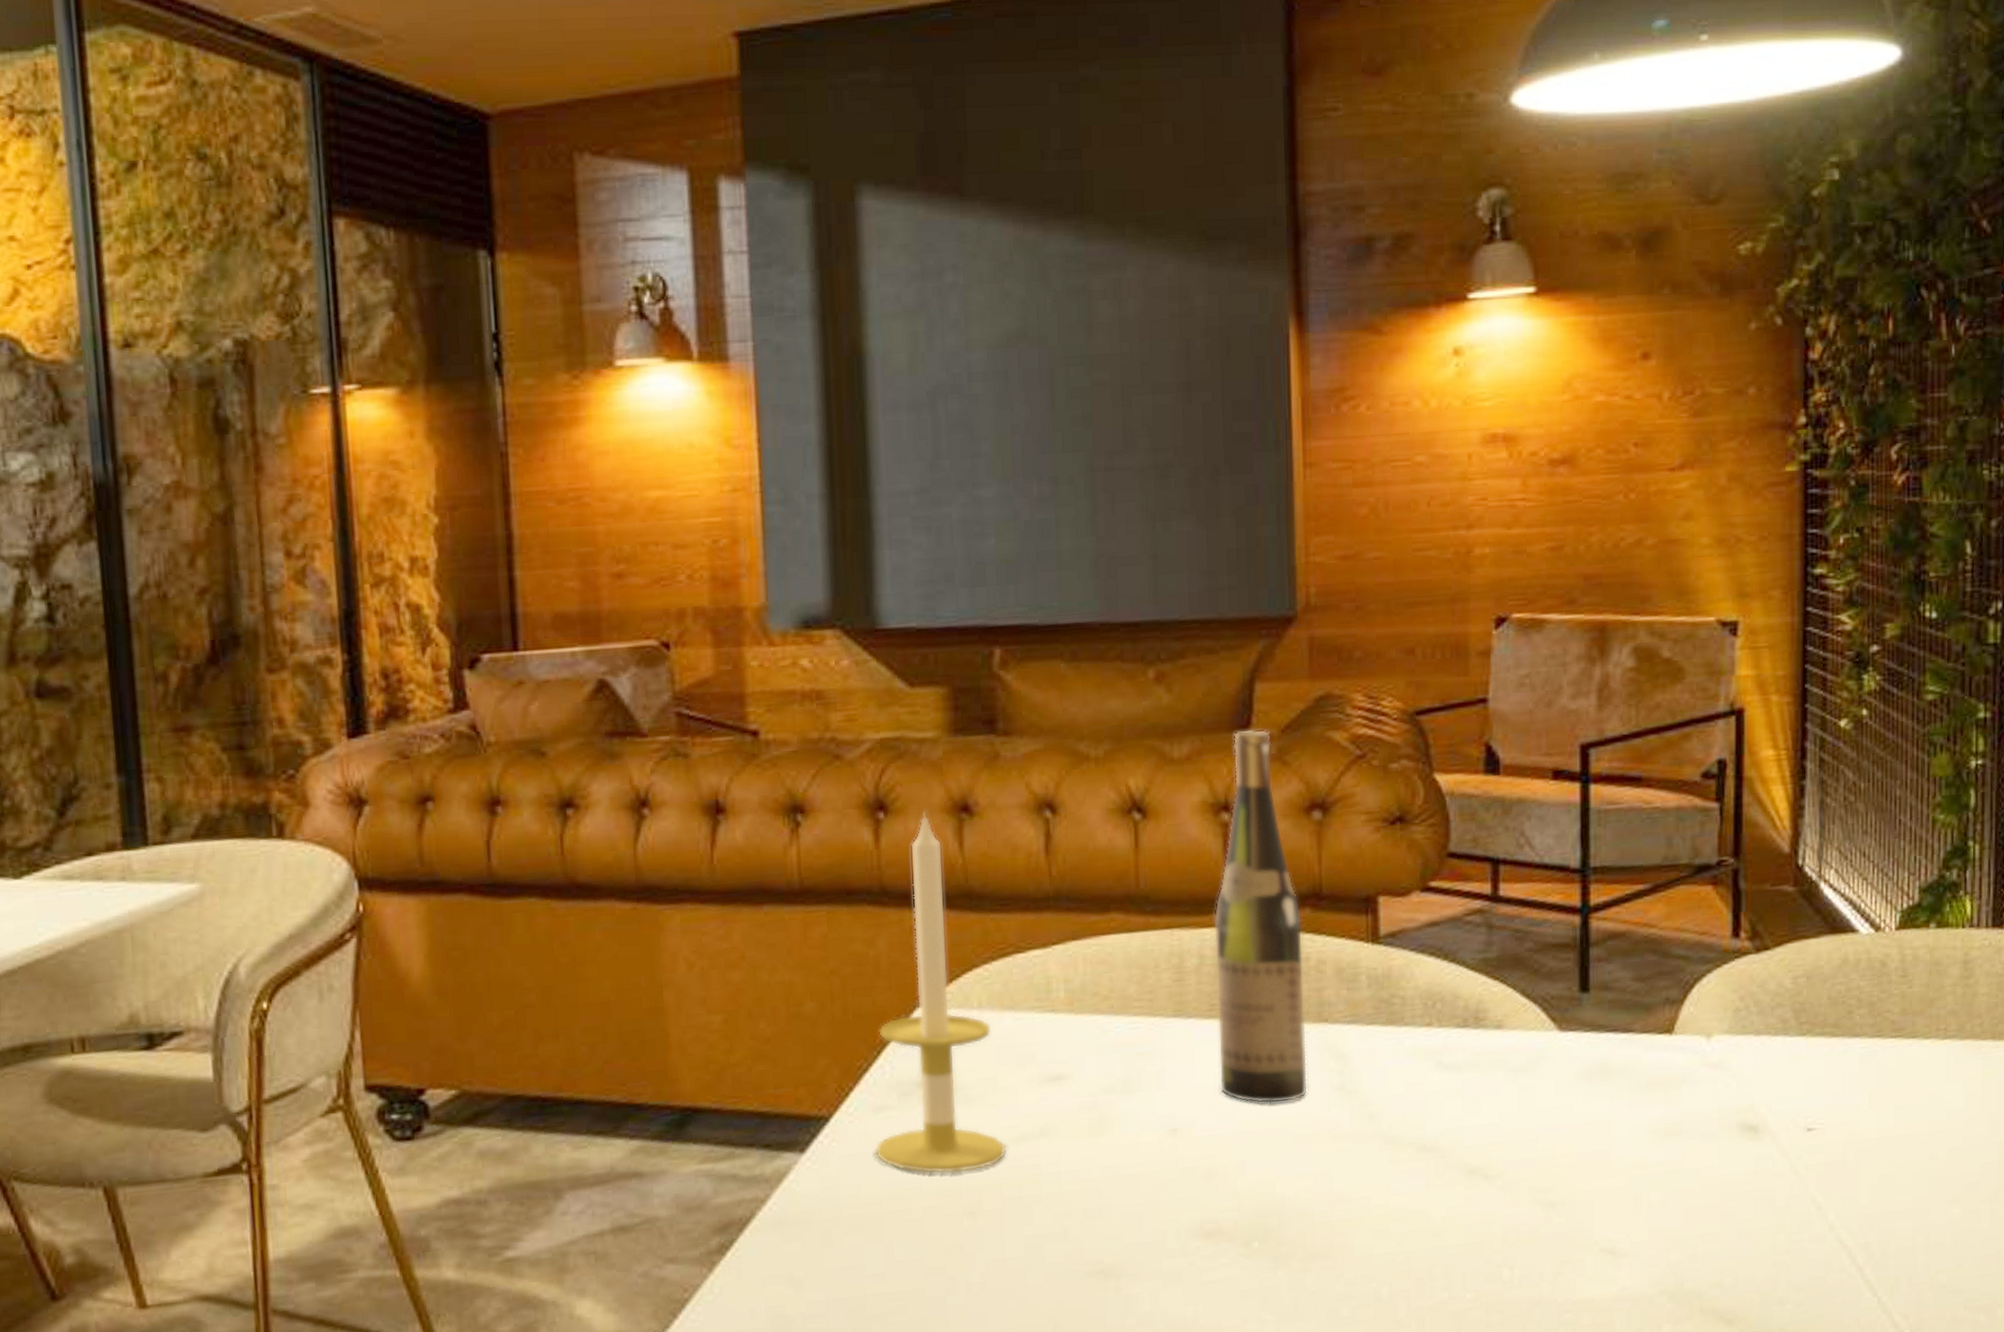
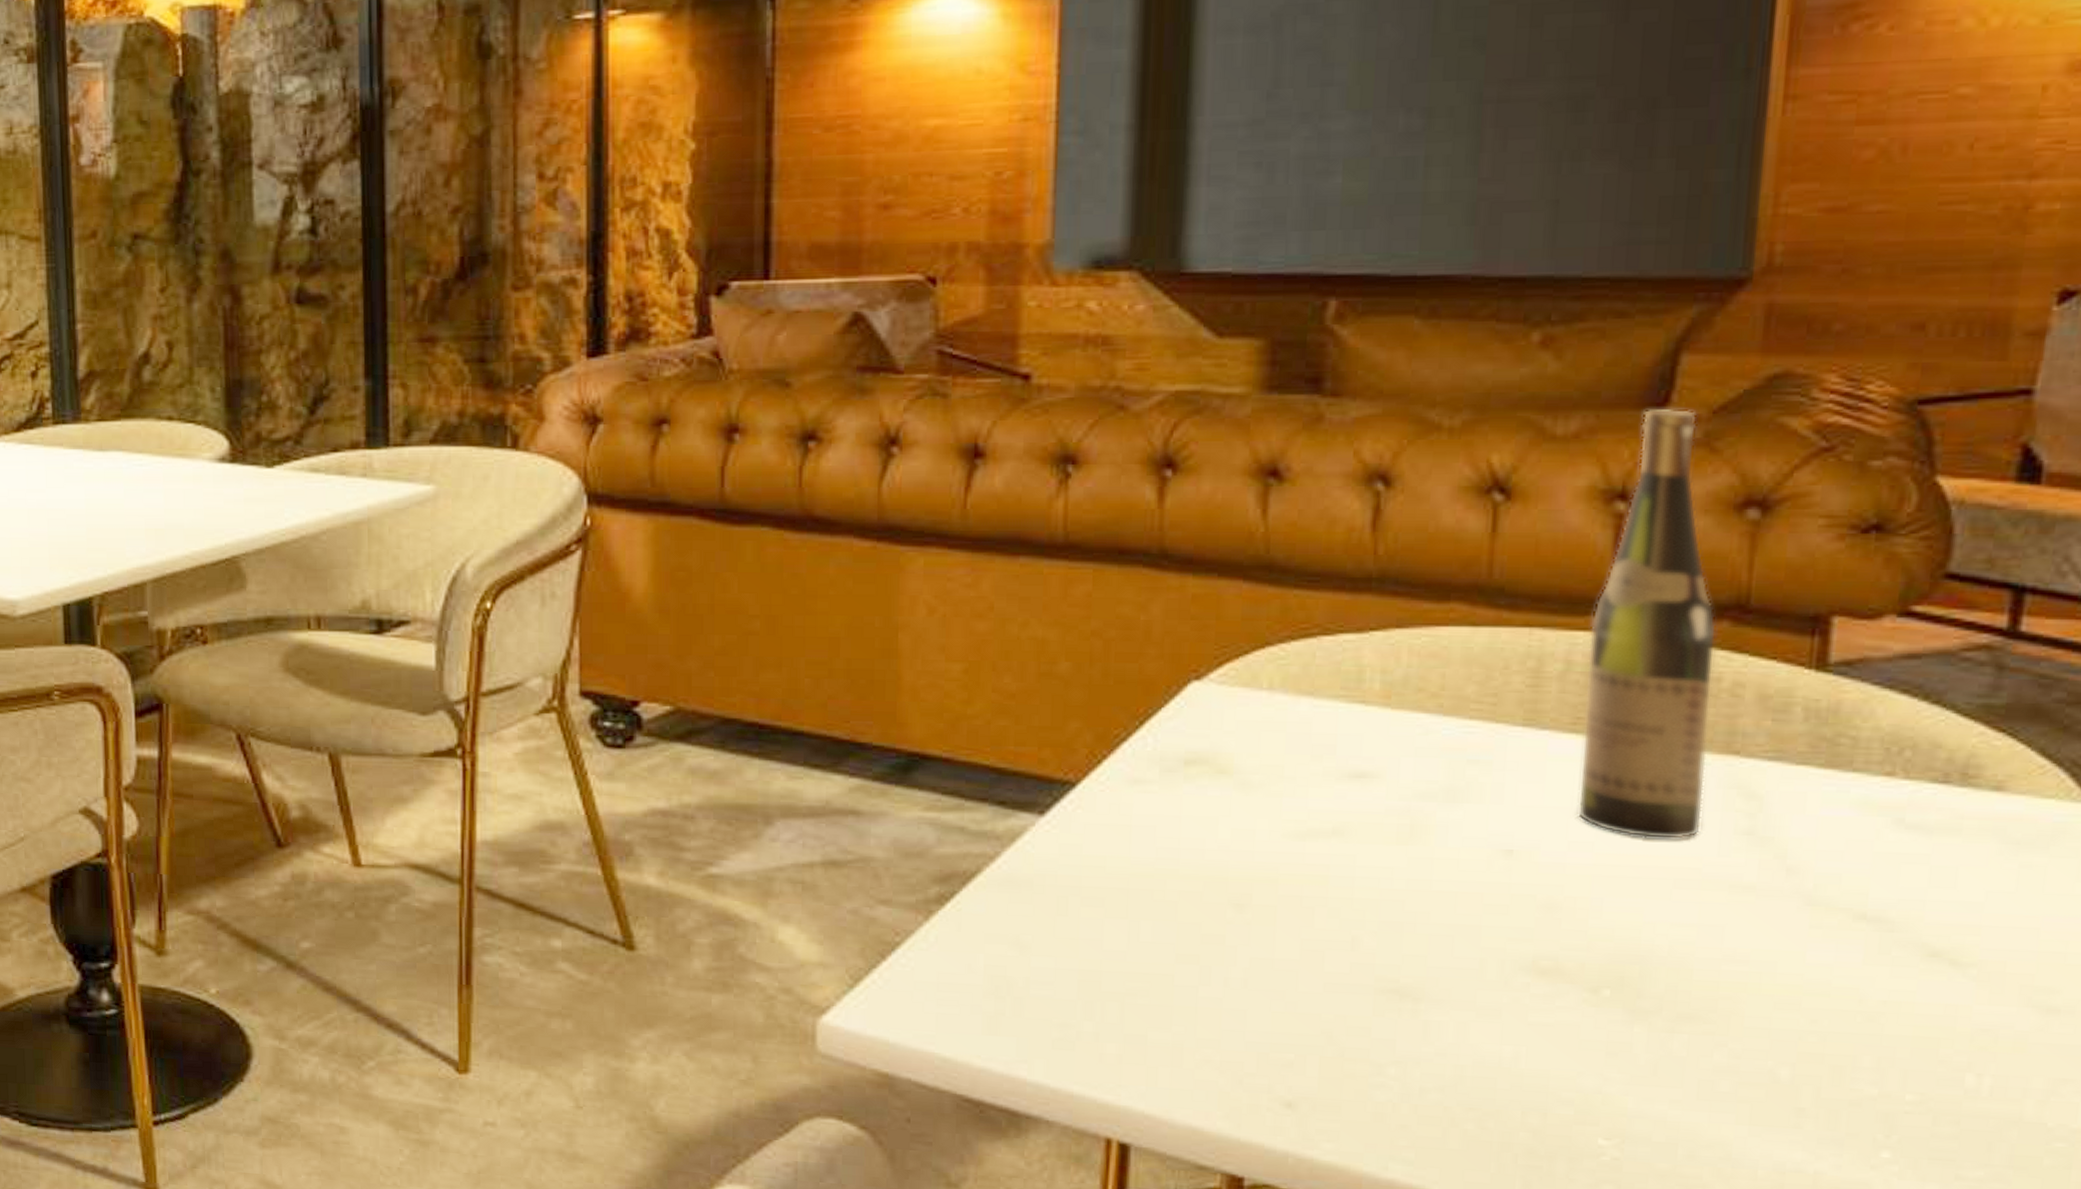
candle: present [875,811,1007,1174] -> none [1127,472,1288,861]

